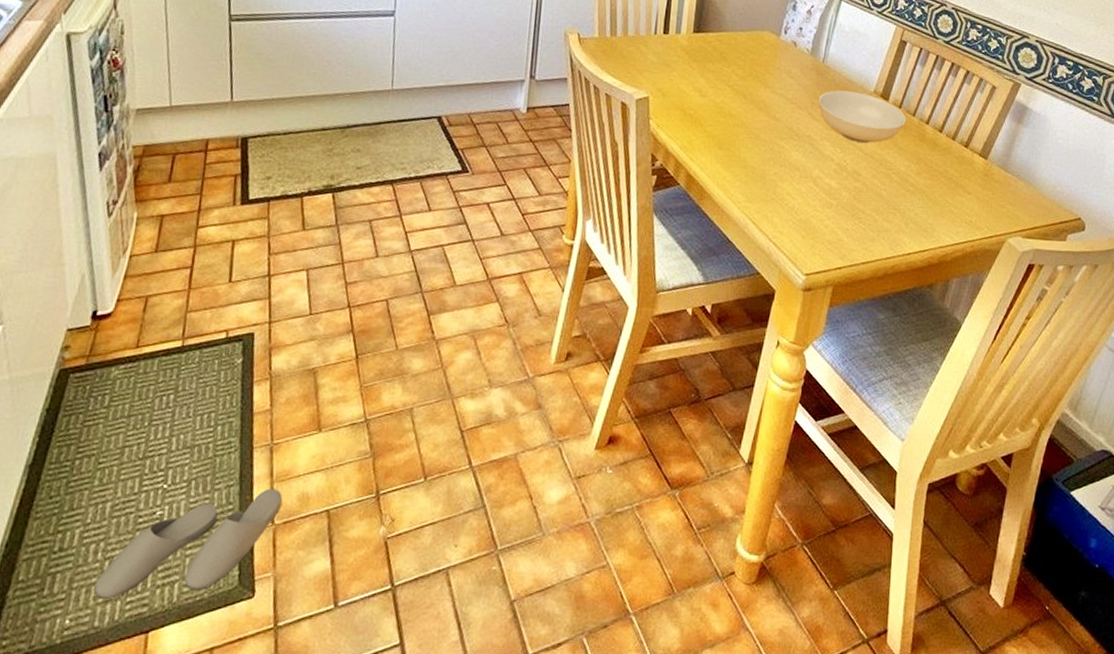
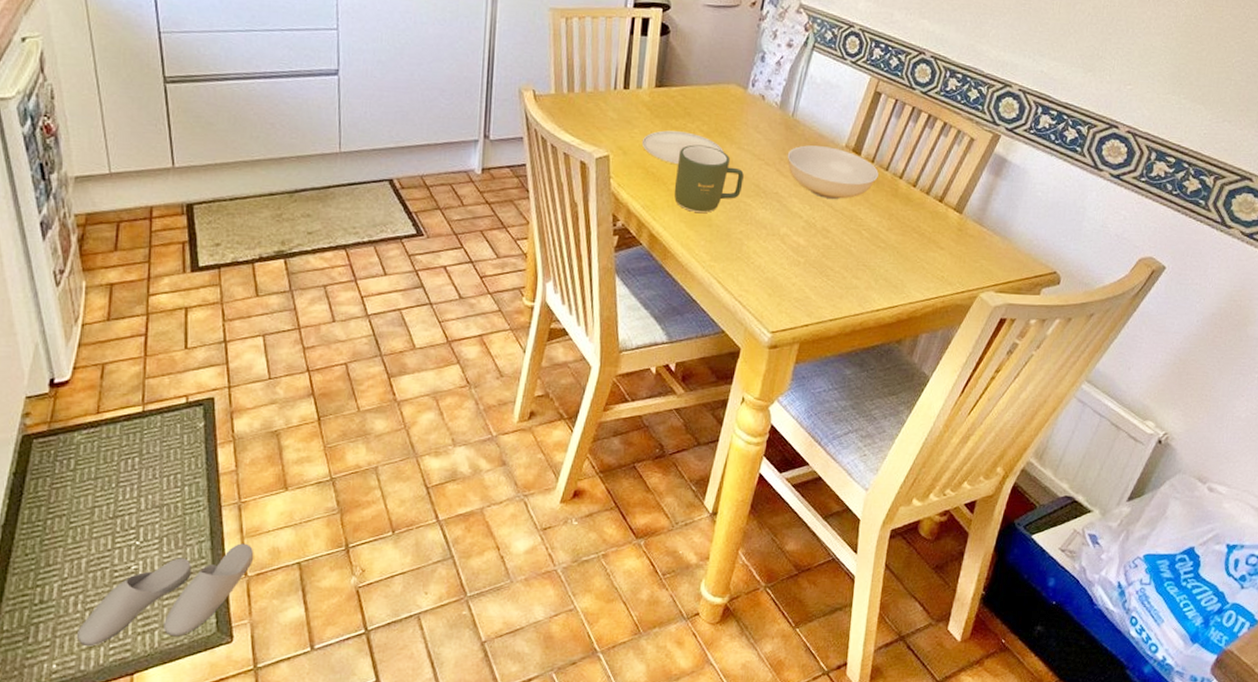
plate: none [680,74,758,107] -> present [641,130,724,165]
mug: none [710,88,777,155] -> present [674,144,744,214]

